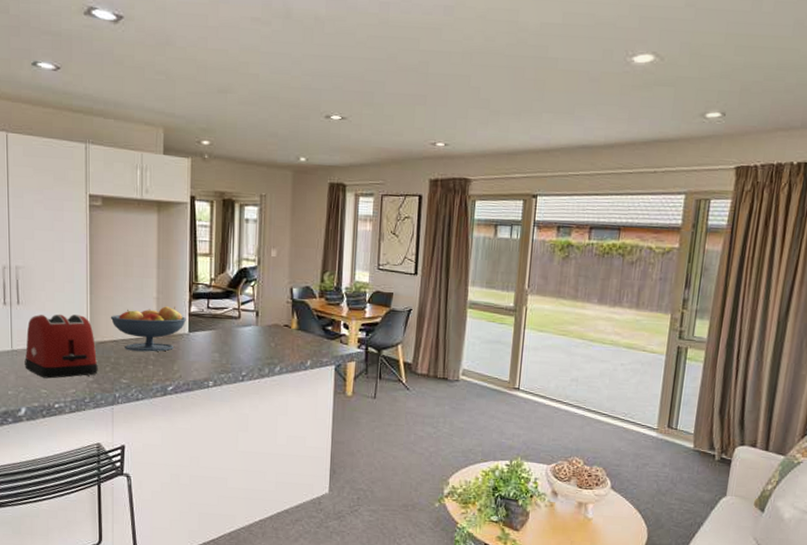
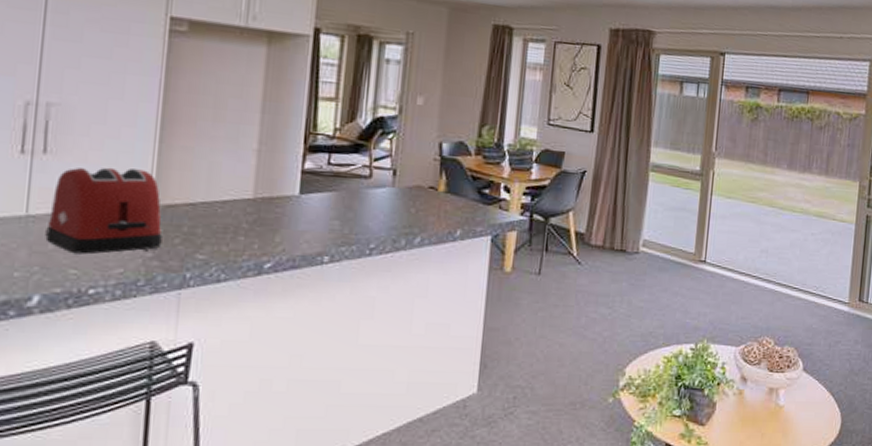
fruit bowl: present [110,306,186,352] -> none [187,160,297,219]

